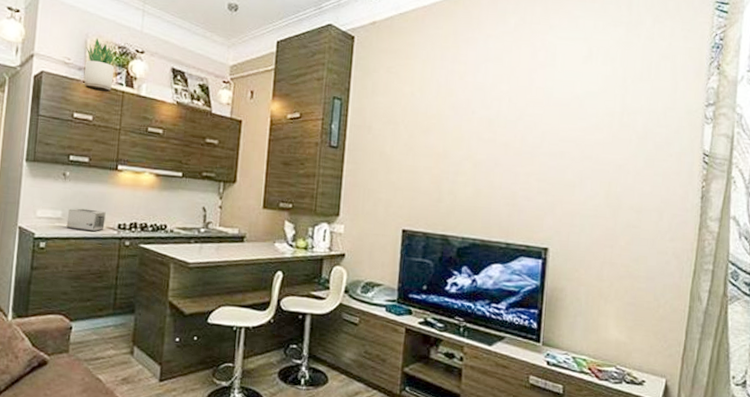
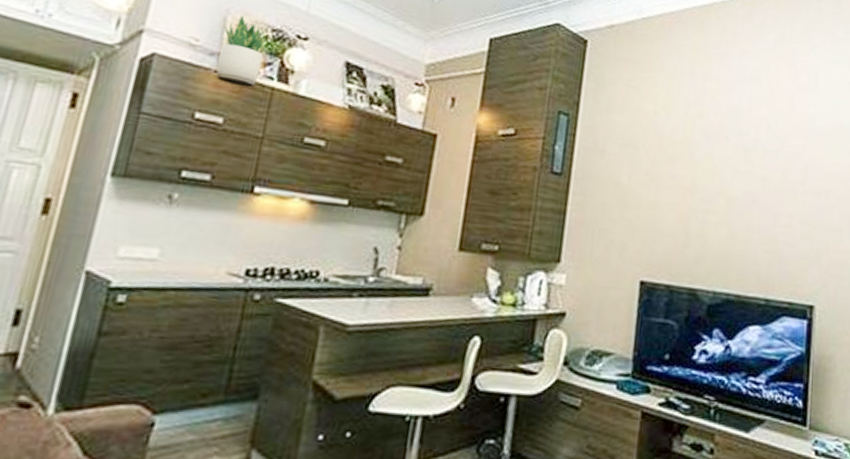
toaster: present [66,208,106,233] -> none [164,245,229,281]

